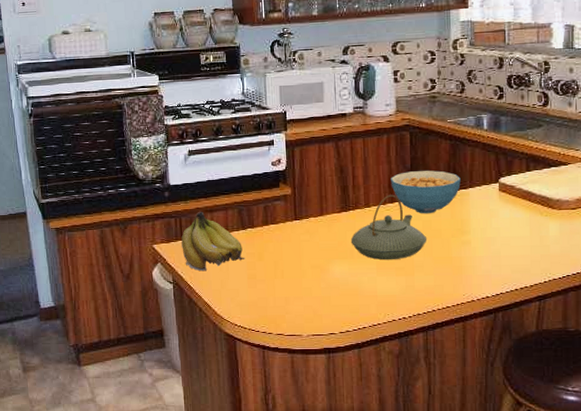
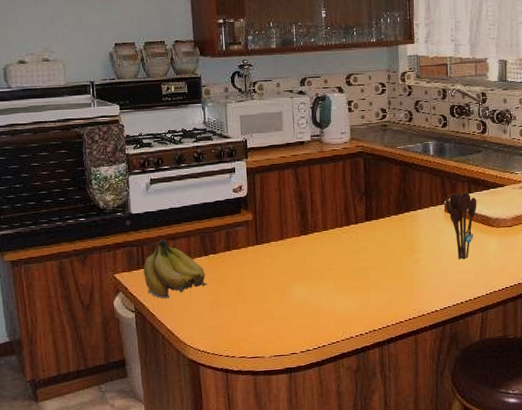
teapot: present [350,194,428,261] -> none [310,217,381,281]
cereal bowl: present [391,170,461,214] -> none [346,194,411,235]
utensil holder: none [500,169,536,243] -> present [445,191,477,260]

